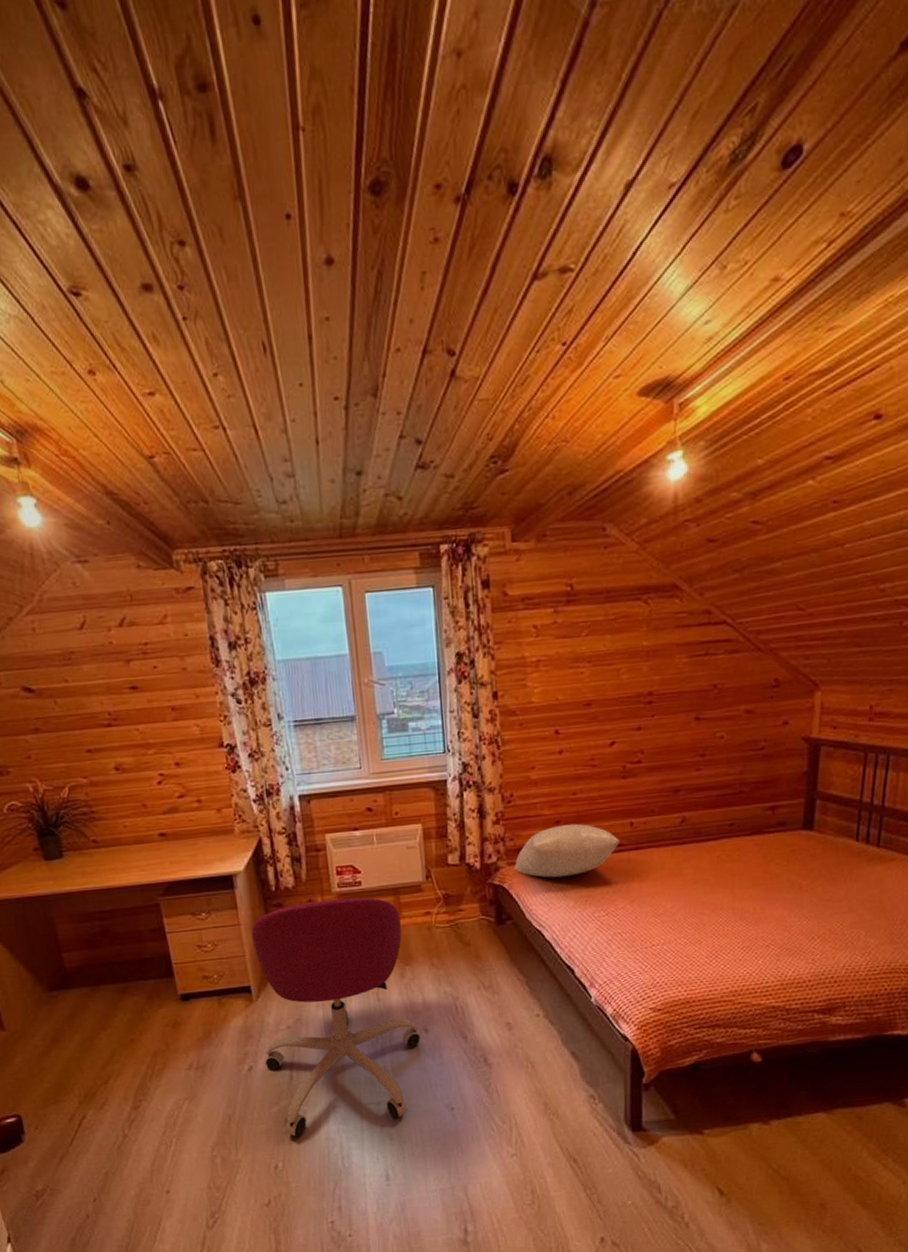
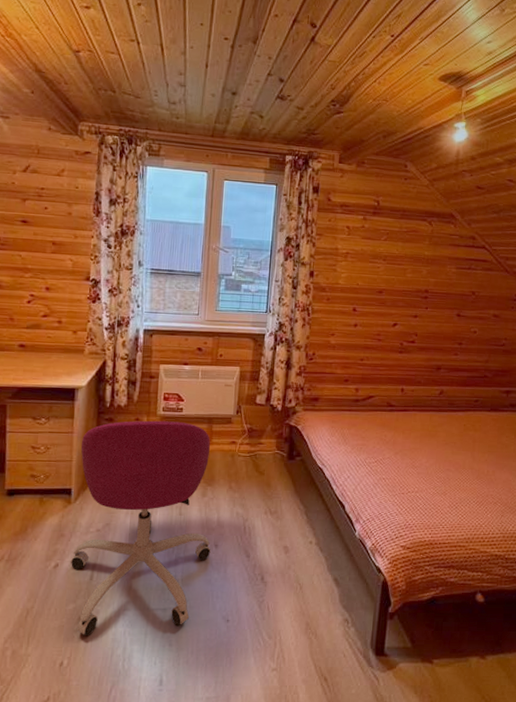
pillow: present [514,823,620,878] -> none [307,383,392,426]

